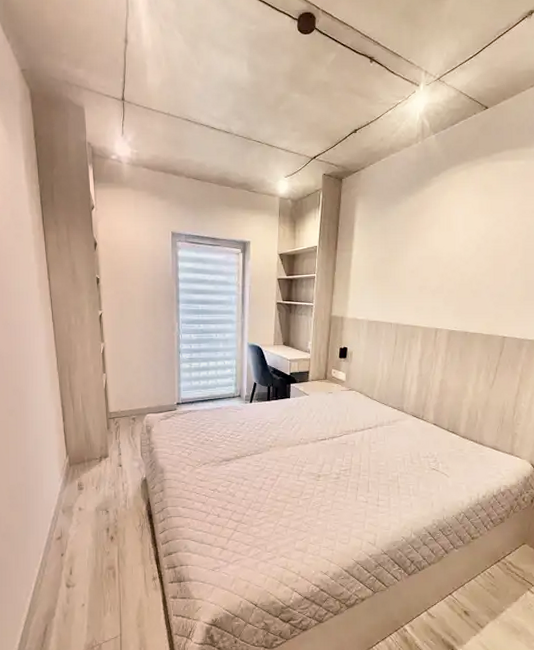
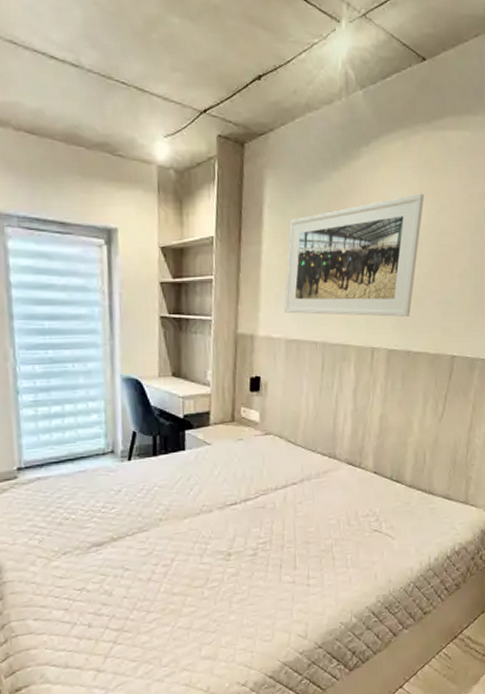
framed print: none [368,210,483,306] -> present [284,193,424,318]

